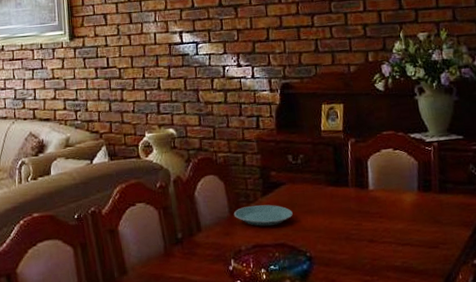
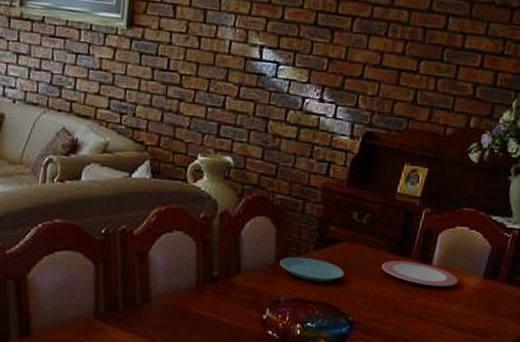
plate: none [324,189,396,210] -> present [381,260,458,287]

